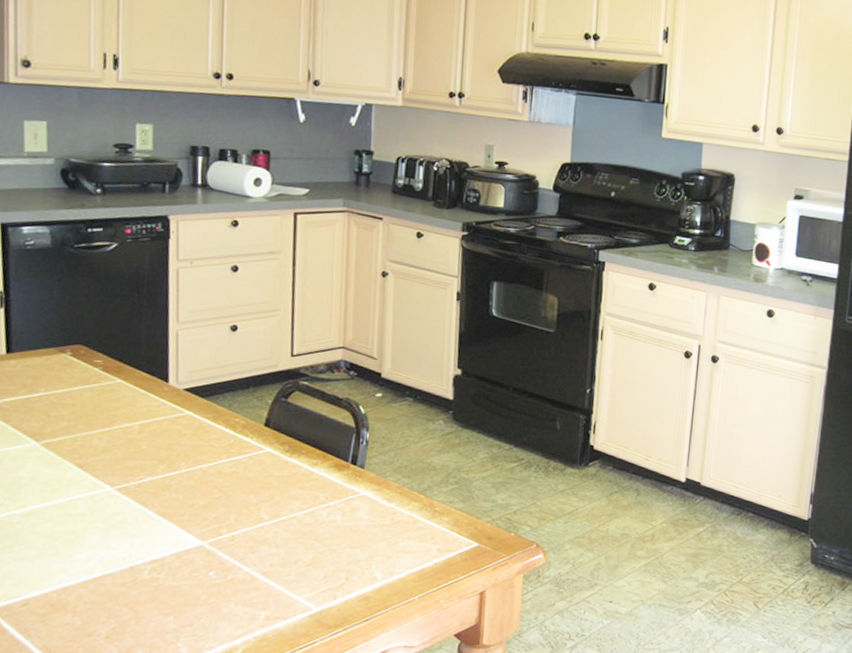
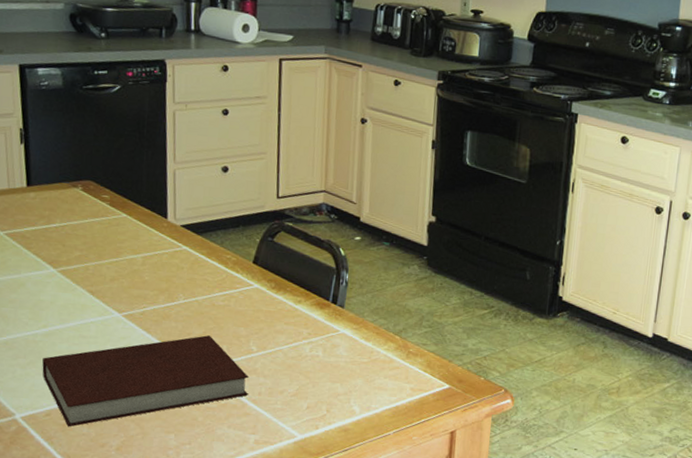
notebook: none [19,506,259,617] -> present [42,335,248,427]

